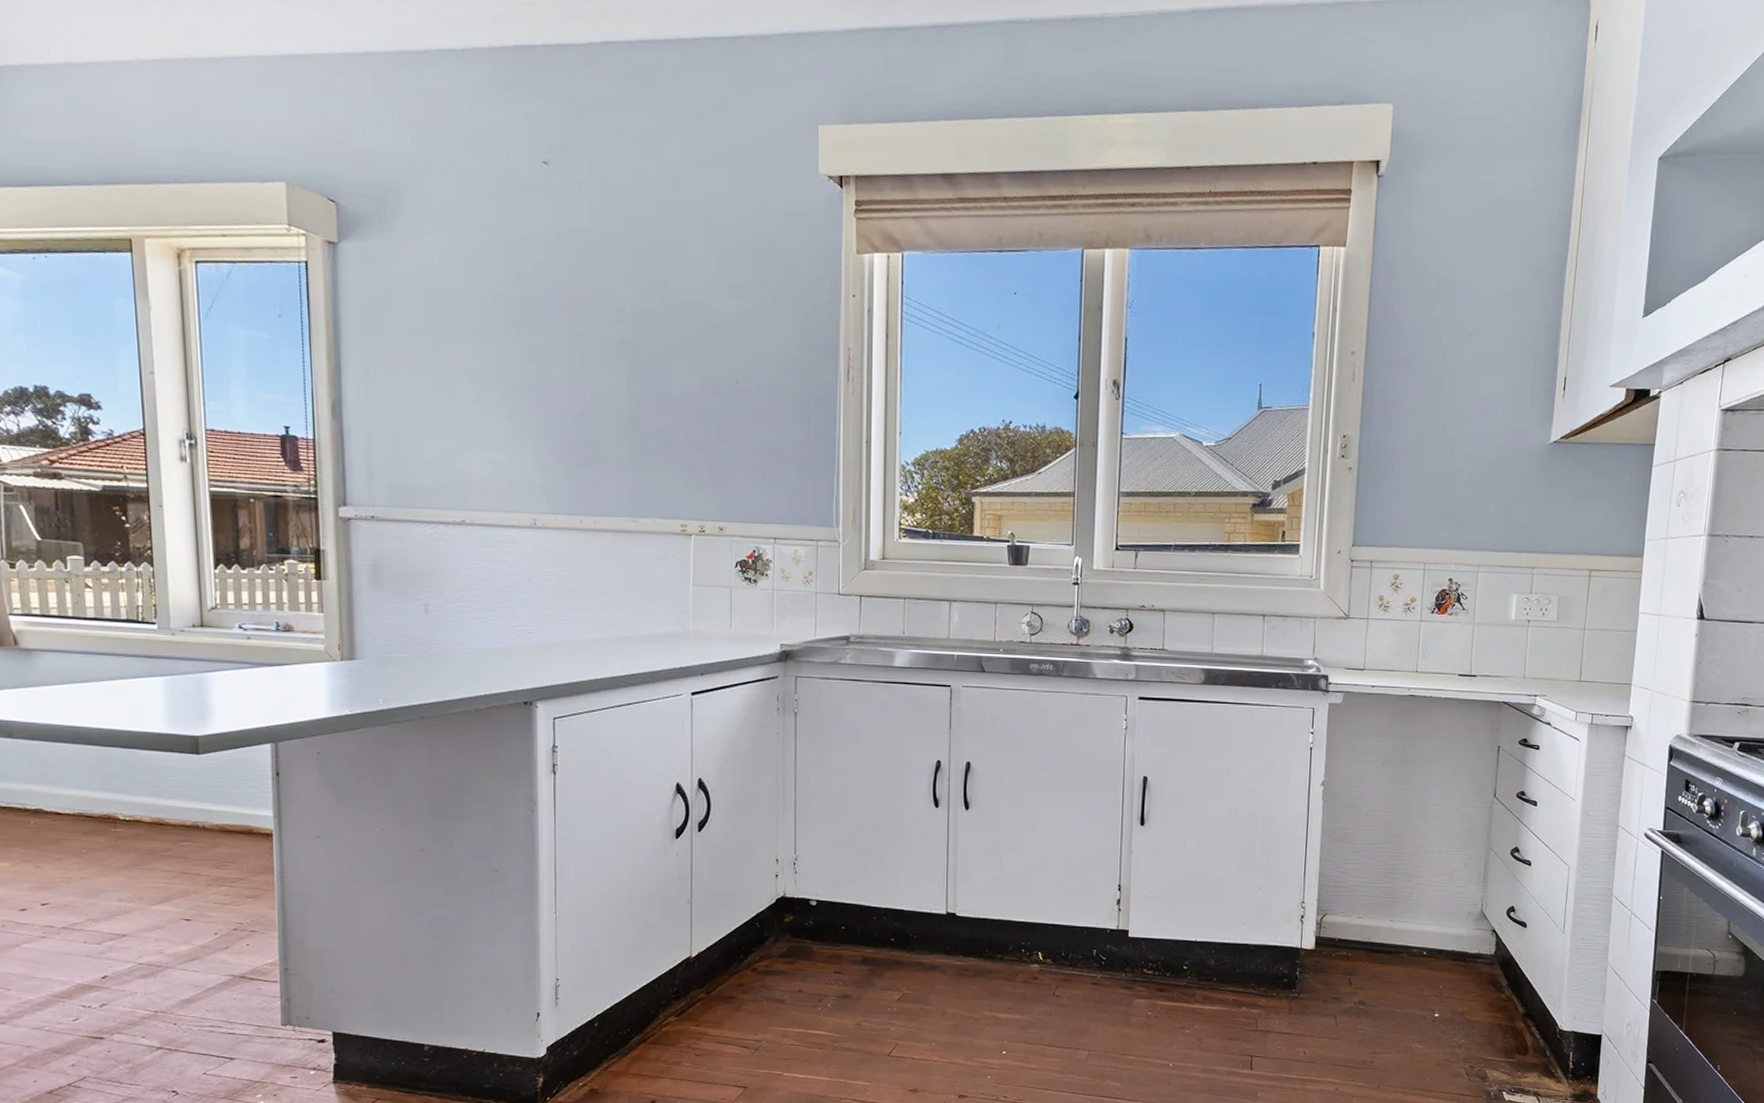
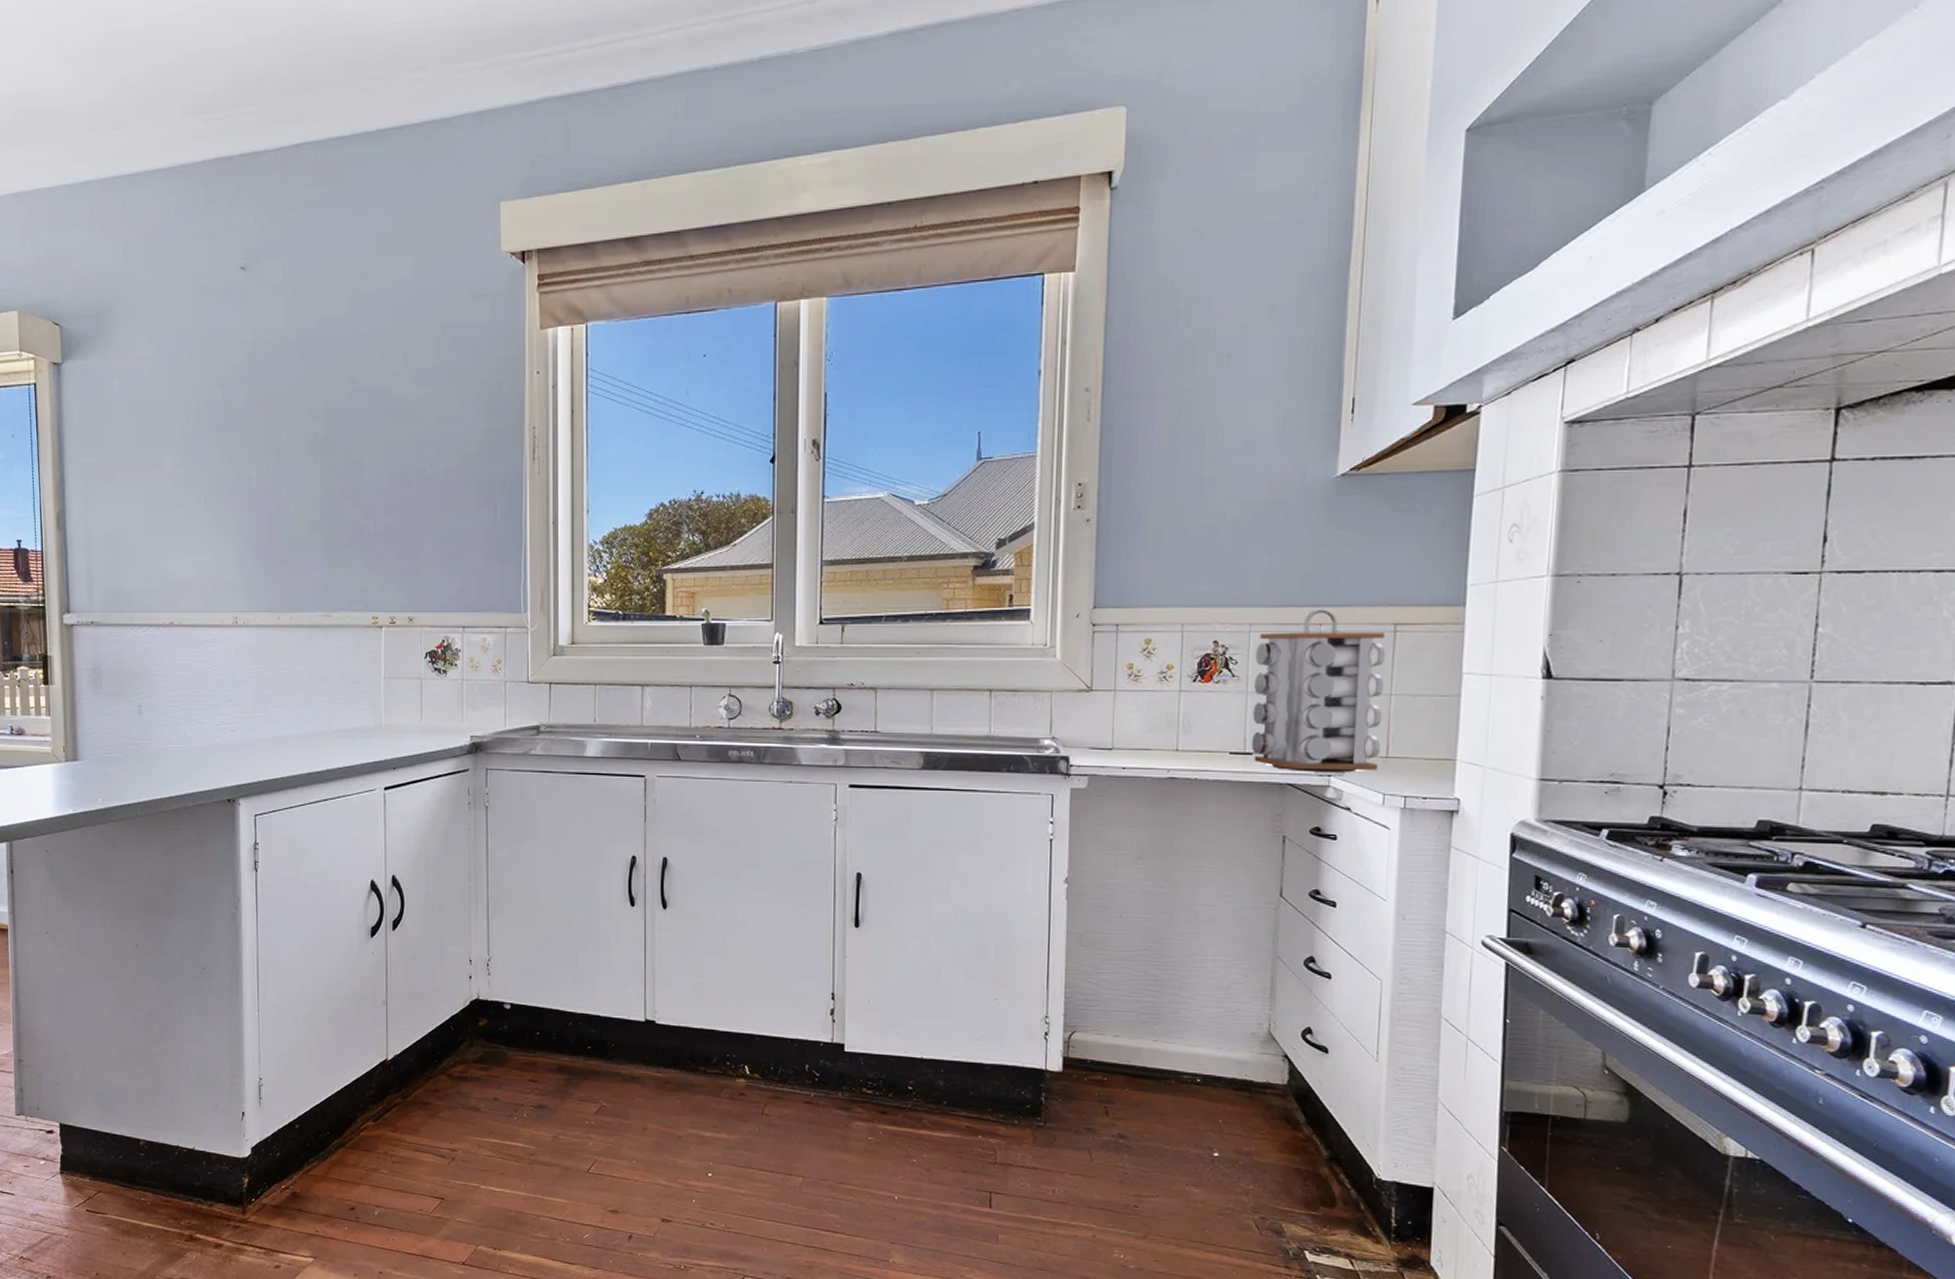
spice rack: none [1476,554,1583,693] -> present [1251,608,1386,773]

